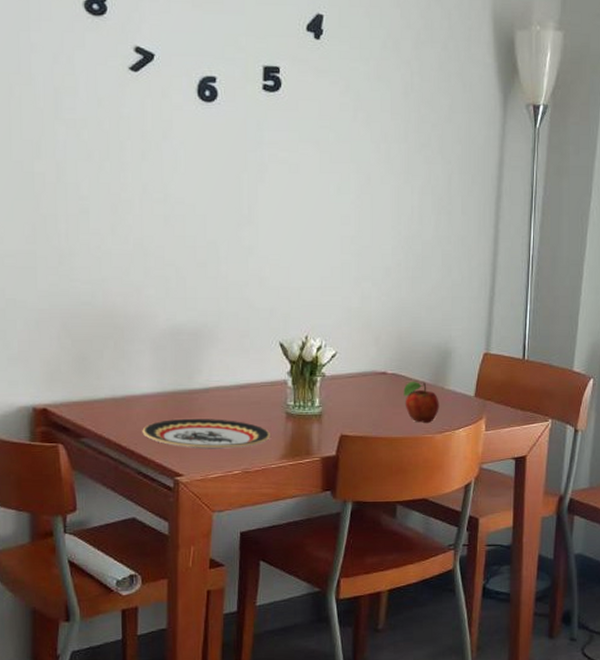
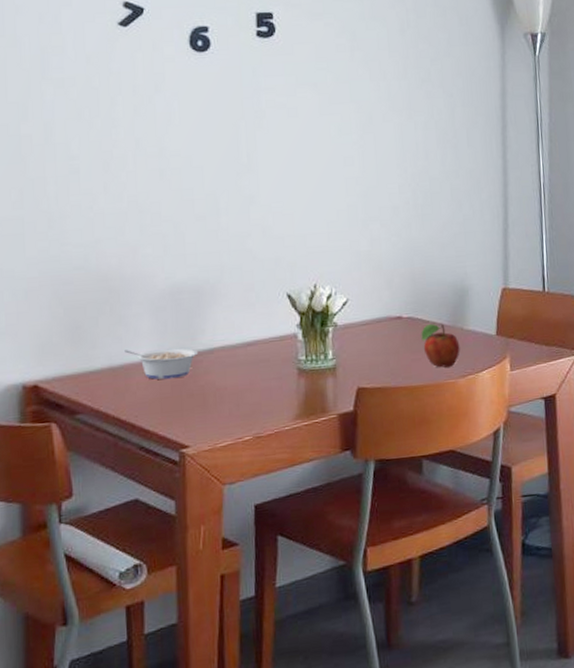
legume: none [127,383,195,413] -> present [124,348,199,380]
plate: present [142,418,271,449] -> none [143,381,283,416]

